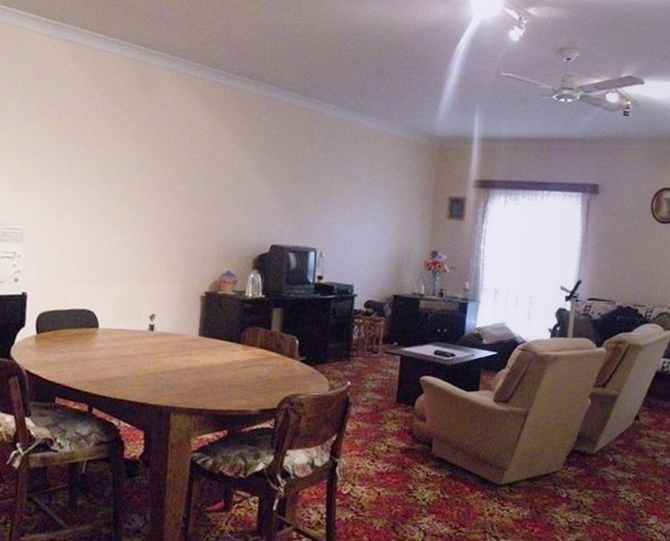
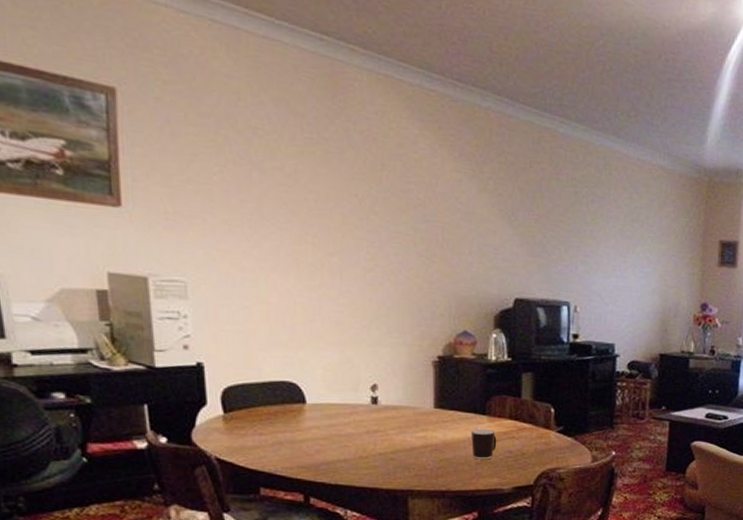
mug: none [226,356,248,384] -> present [470,429,497,460]

